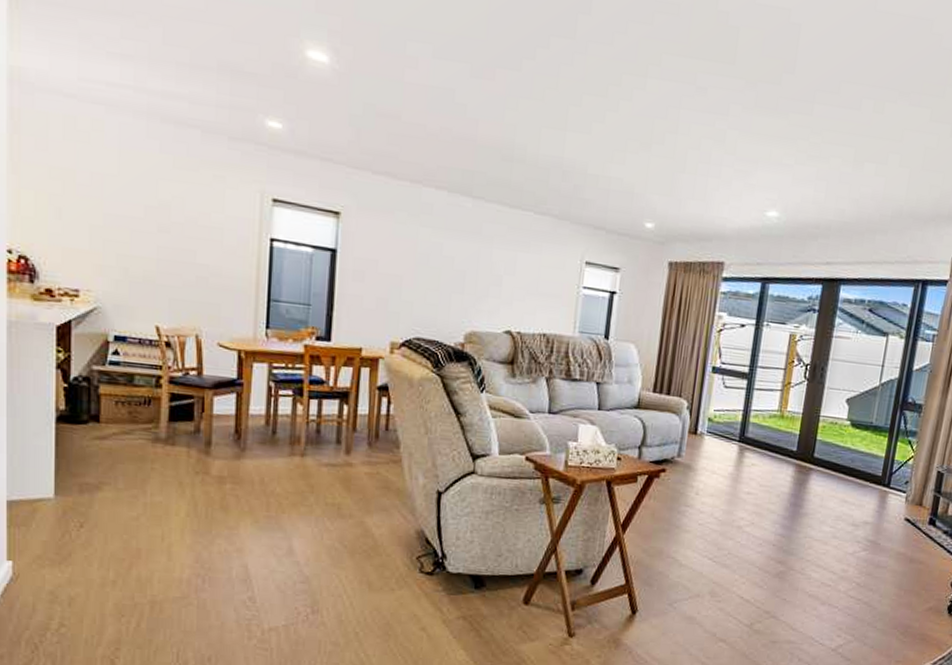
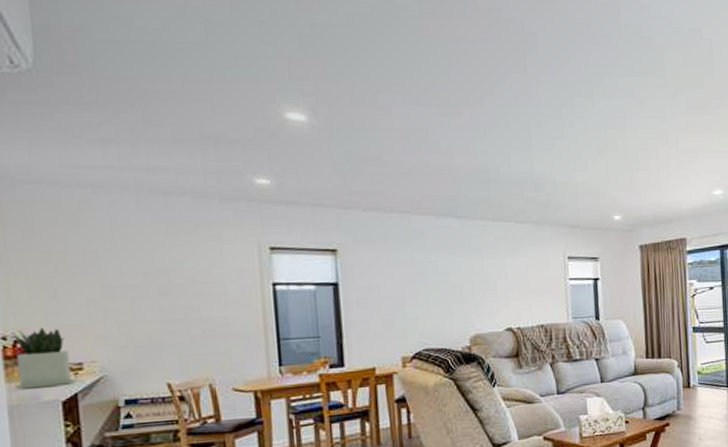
planter: none [15,245,71,310] -> present [11,327,76,389]

